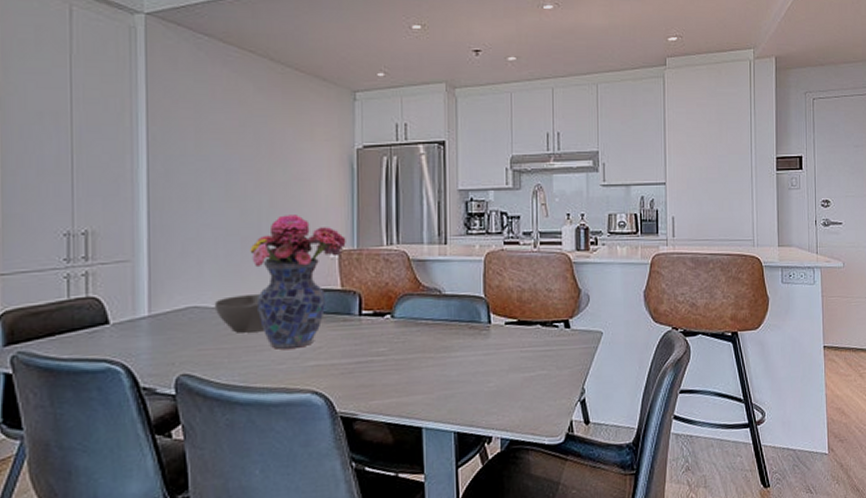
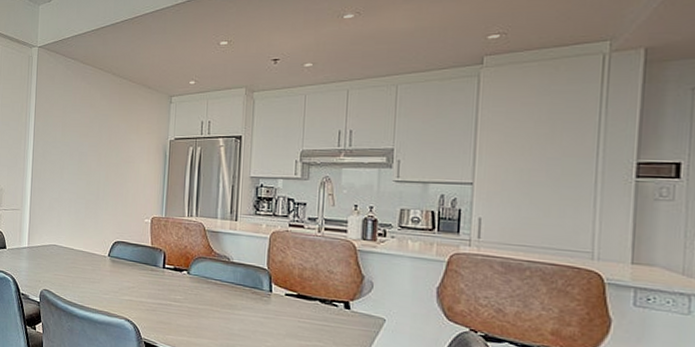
bowl: present [214,293,265,333] -> none [66,241,97,269]
flower arrangement: present [250,215,346,349] -> none [90,187,157,285]

